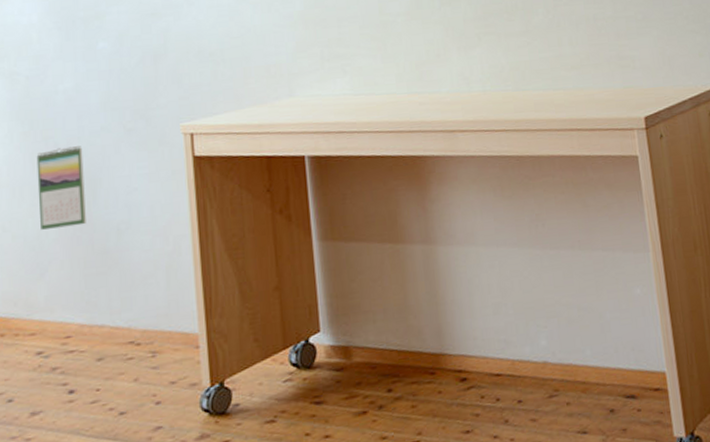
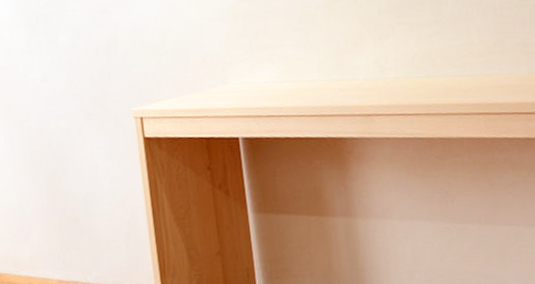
calendar: present [36,146,86,230] -> none [14,128,58,200]

